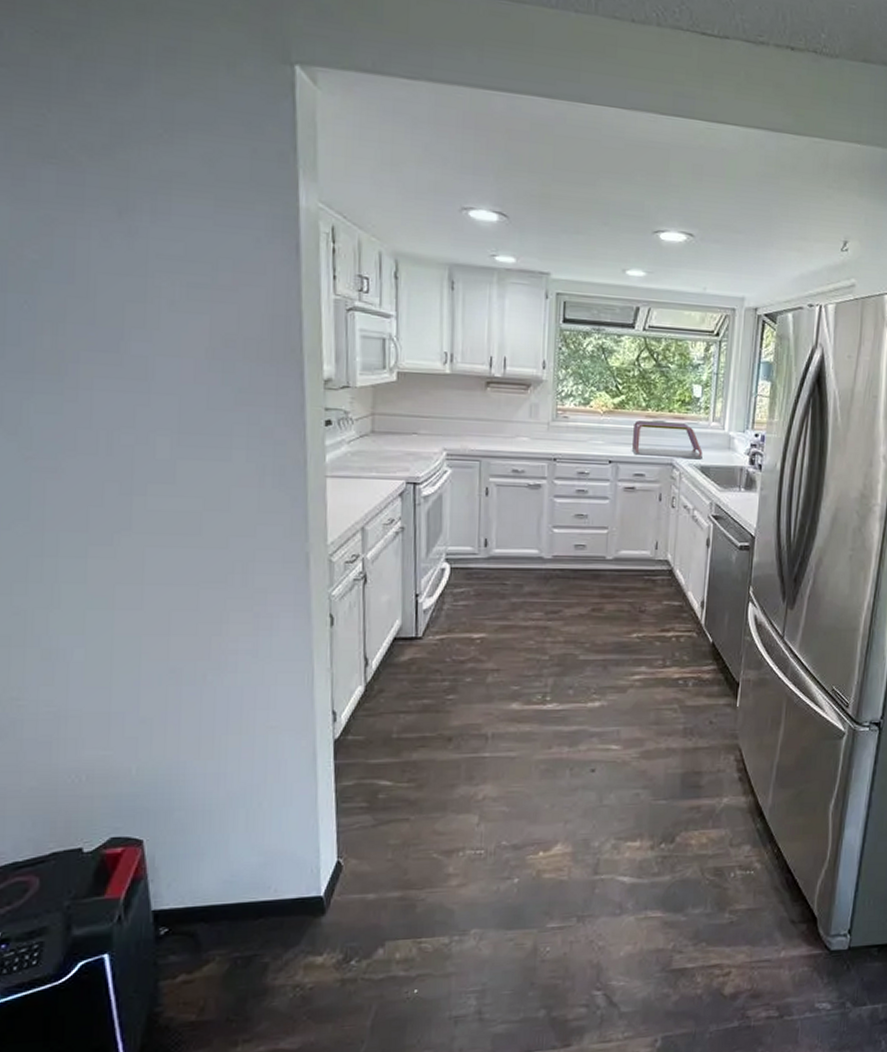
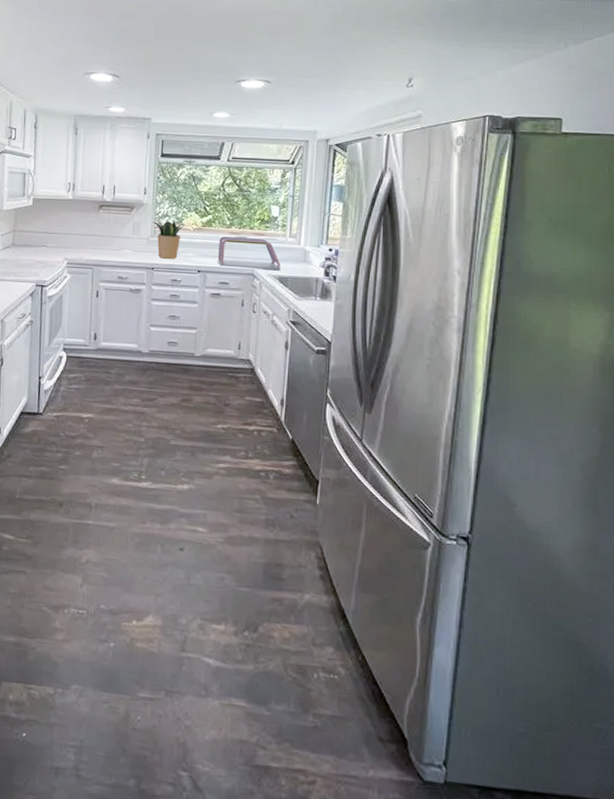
potted plant: none [553,399,599,449] -> present [152,219,190,260]

